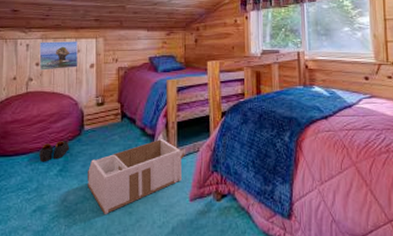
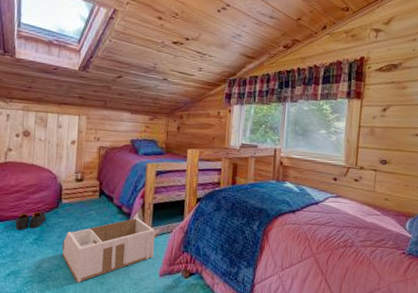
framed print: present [39,41,79,71] -> none [19,113,60,143]

